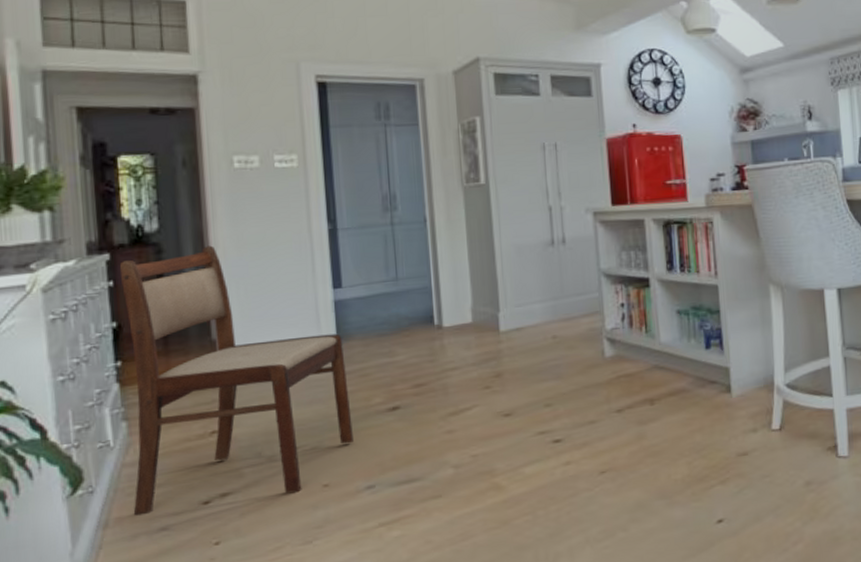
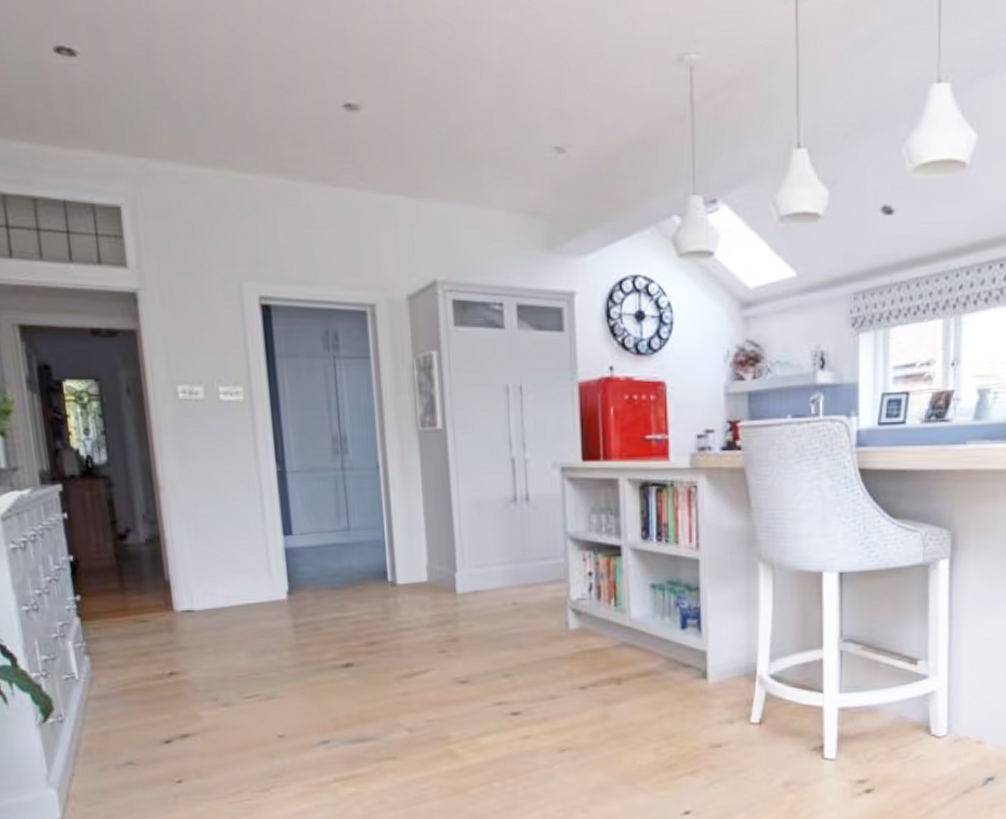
dining chair: present [119,245,353,516] -> none [72,481,307,748]

